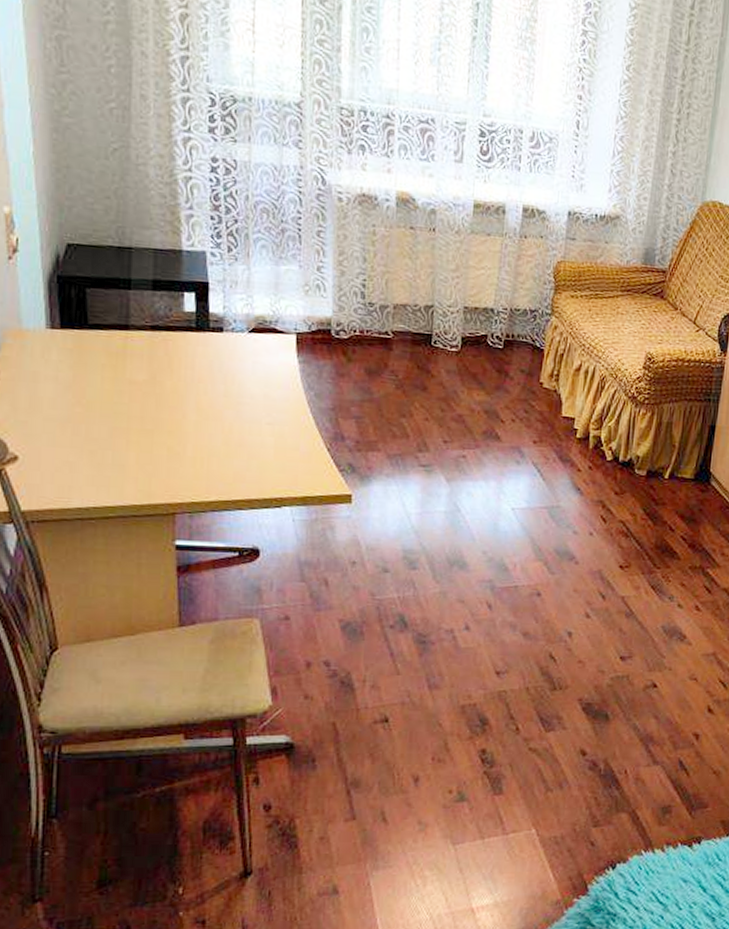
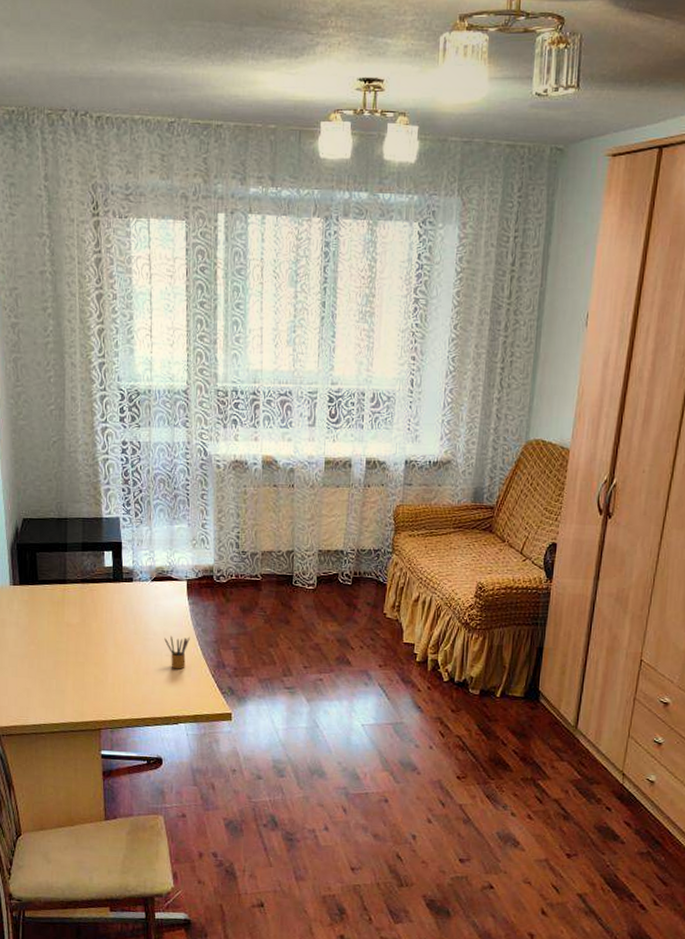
pencil box: none [265,400,299,441] -> present [164,635,190,669]

